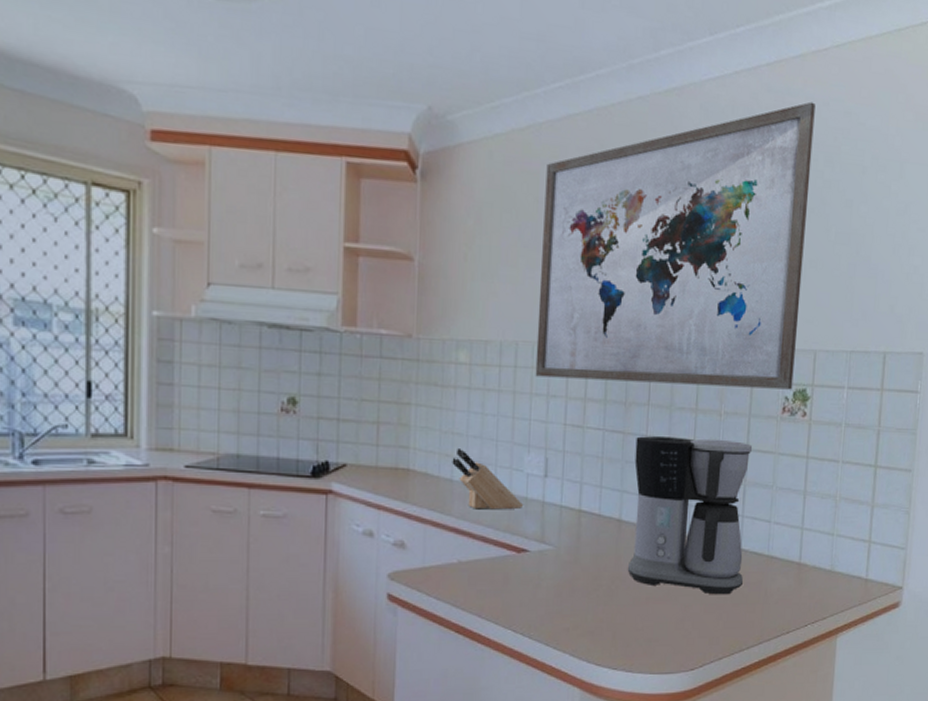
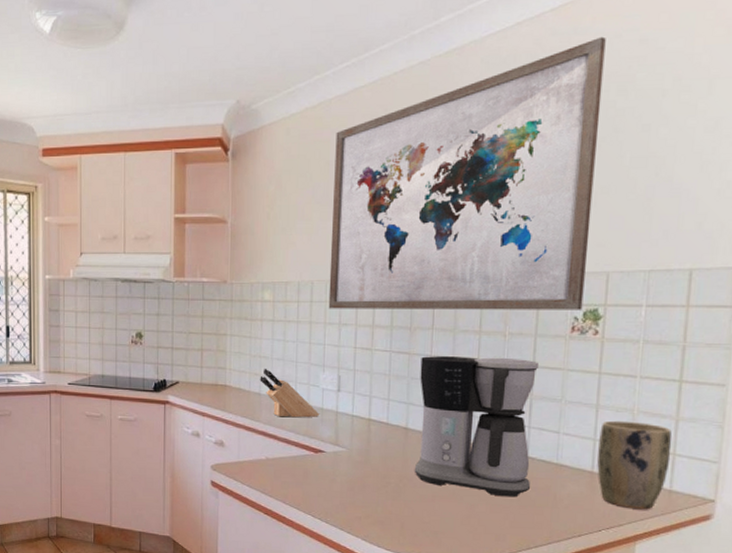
plant pot: none [804,507,869,601] -> present [597,420,673,510]

